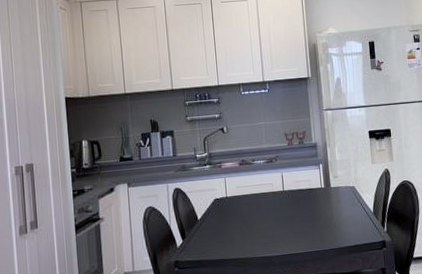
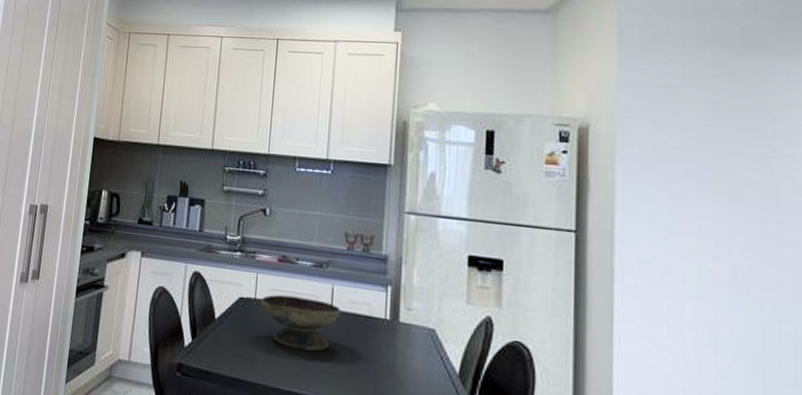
decorative bowl: none [231,186,291,226] -> present [260,294,342,352]

